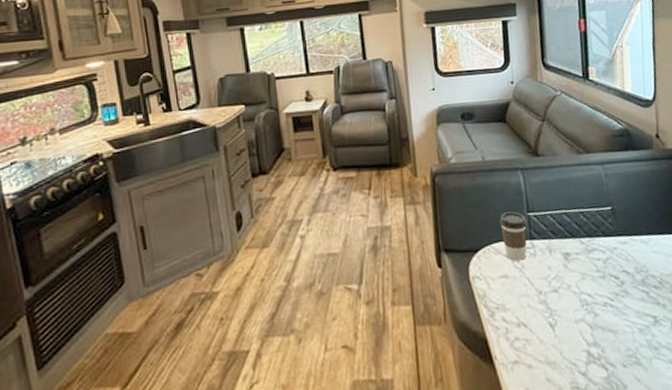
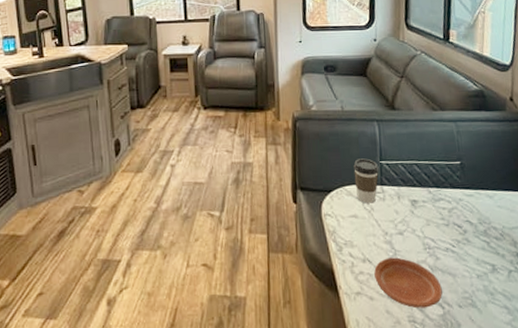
plate: none [530,317,605,373] -> present [374,257,443,309]

